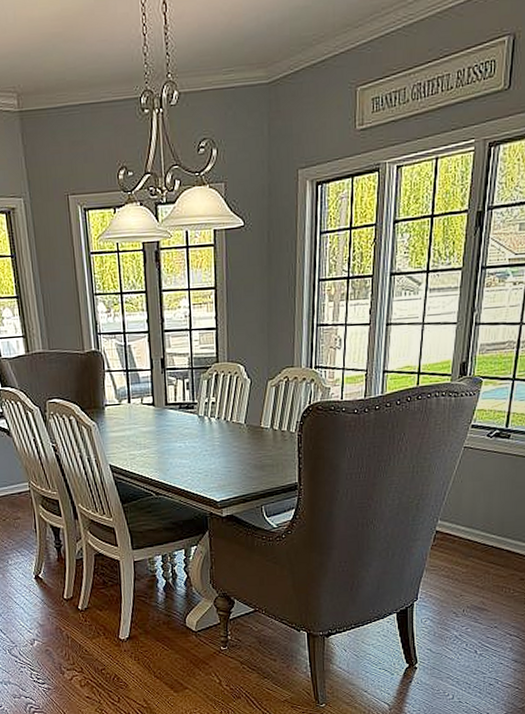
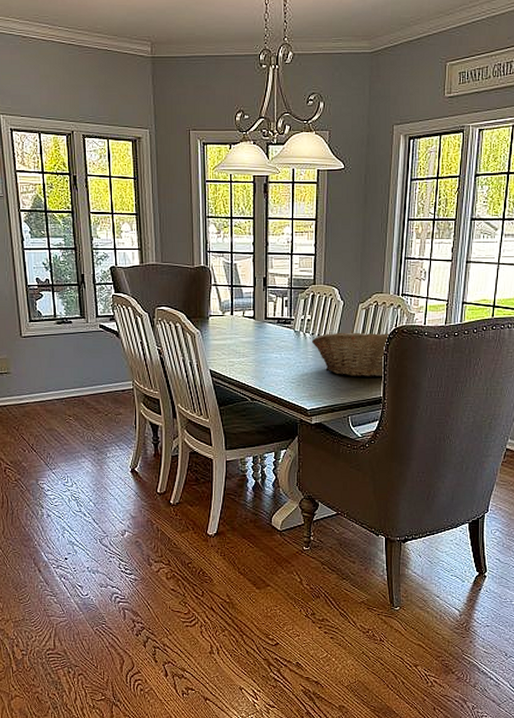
fruit basket: none [218,411,302,463] -> present [312,331,389,377]

